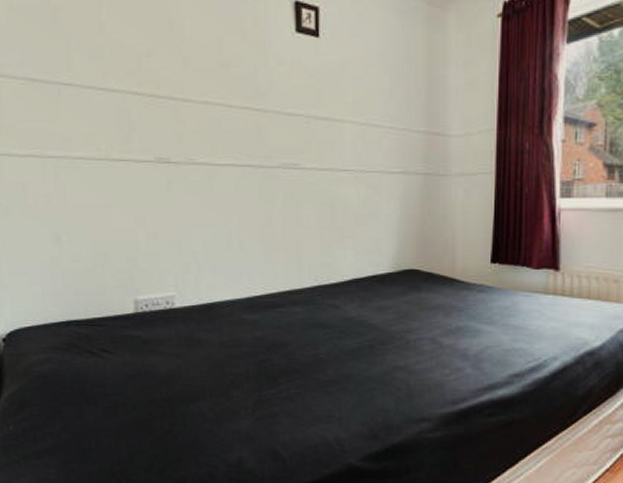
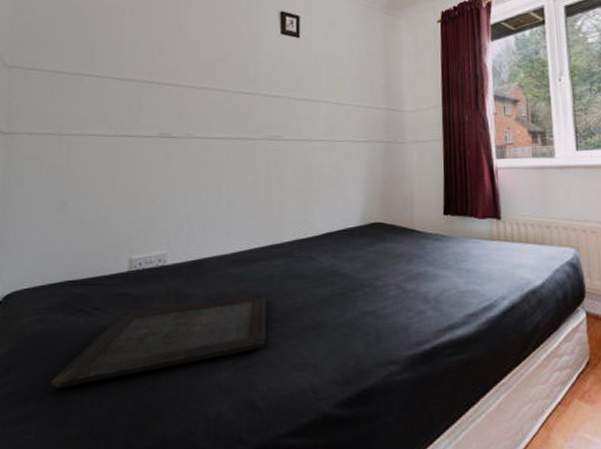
serving tray: none [66,343,287,427] -> present [50,294,267,388]

